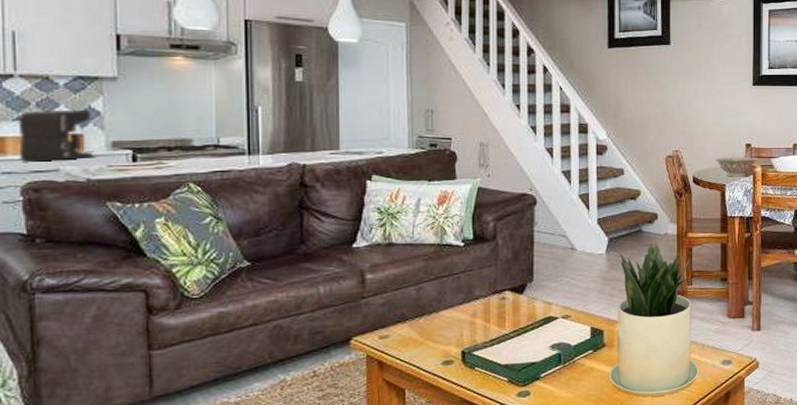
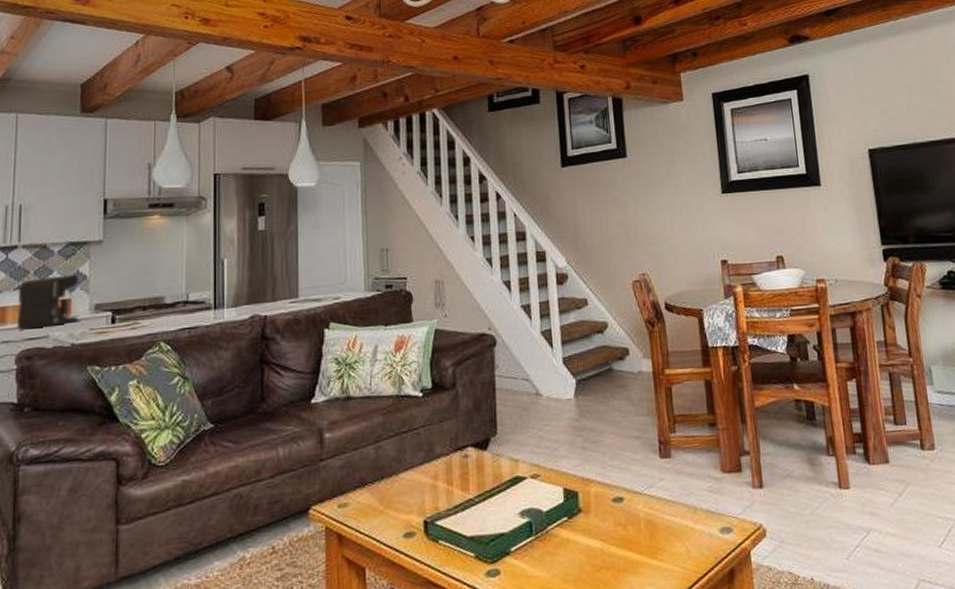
planter: present [609,243,700,397] -> none [588,383,695,577]
decorative bowl: present [714,157,758,177] -> none [687,275,738,300]

